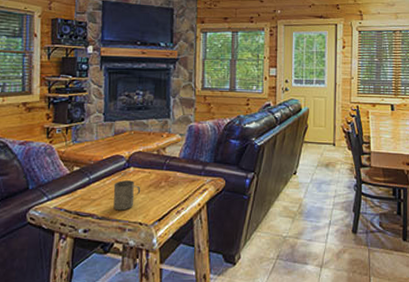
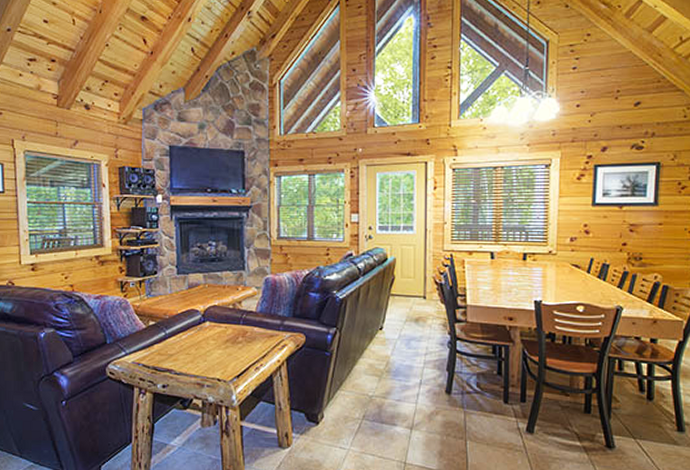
mug: present [113,180,141,211] -> none [190,335,218,366]

